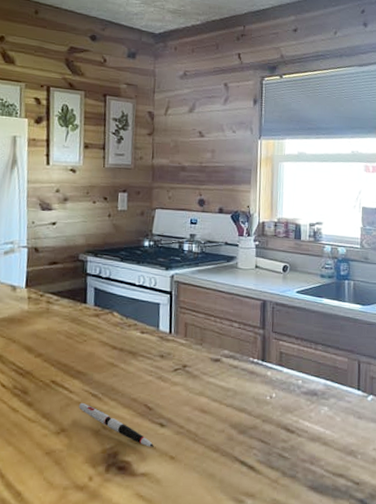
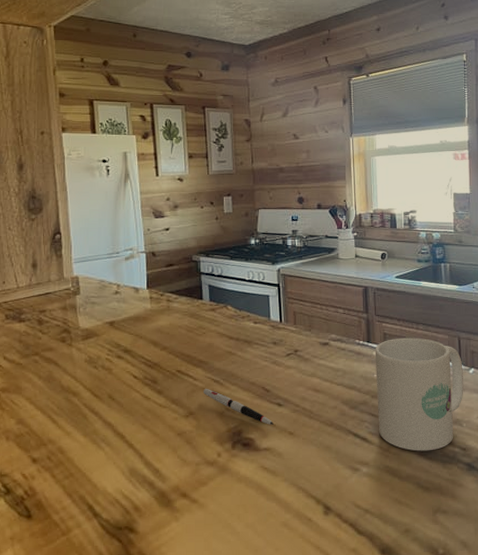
mug: none [267,358,362,484] -> present [375,337,464,451]

